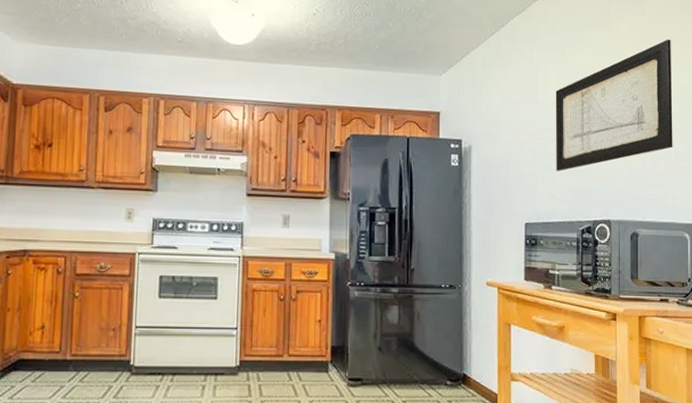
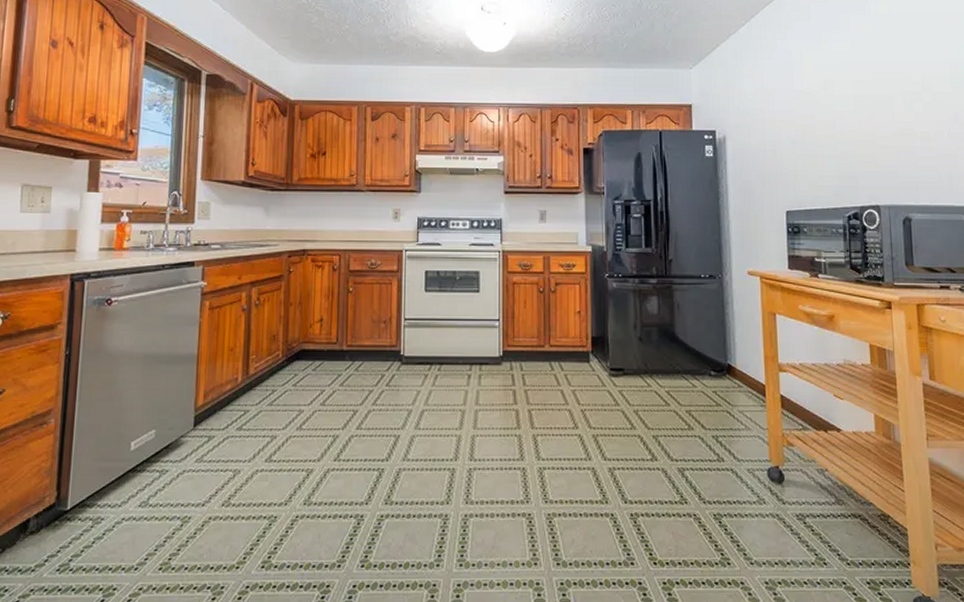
wall art: present [555,39,673,171] -> none [812,17,946,158]

